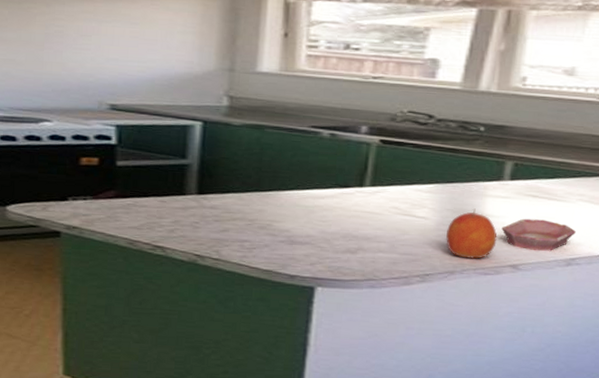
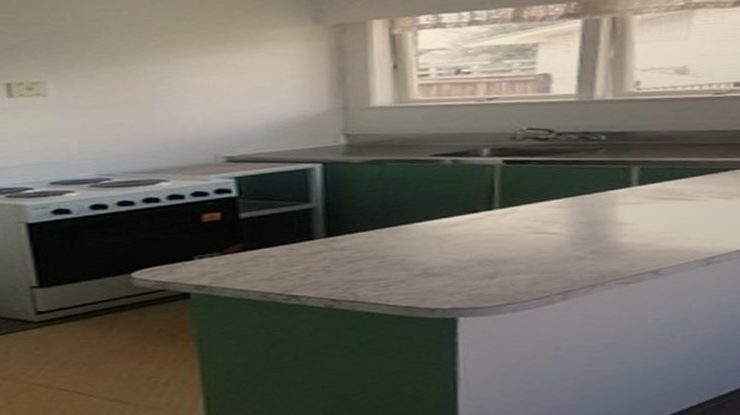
apple: present [445,208,497,259] -> none [582,218,634,270]
bowl: present [501,218,576,251] -> none [637,221,711,254]

